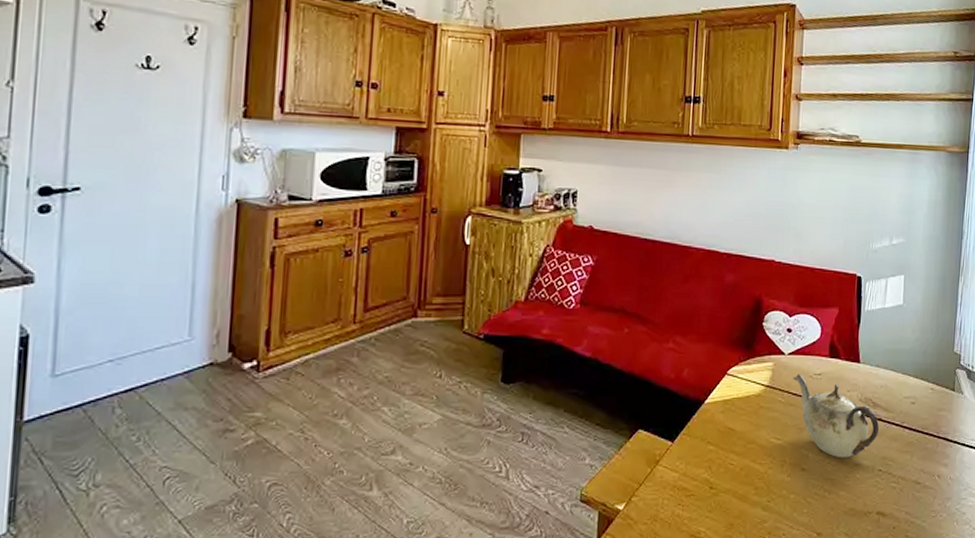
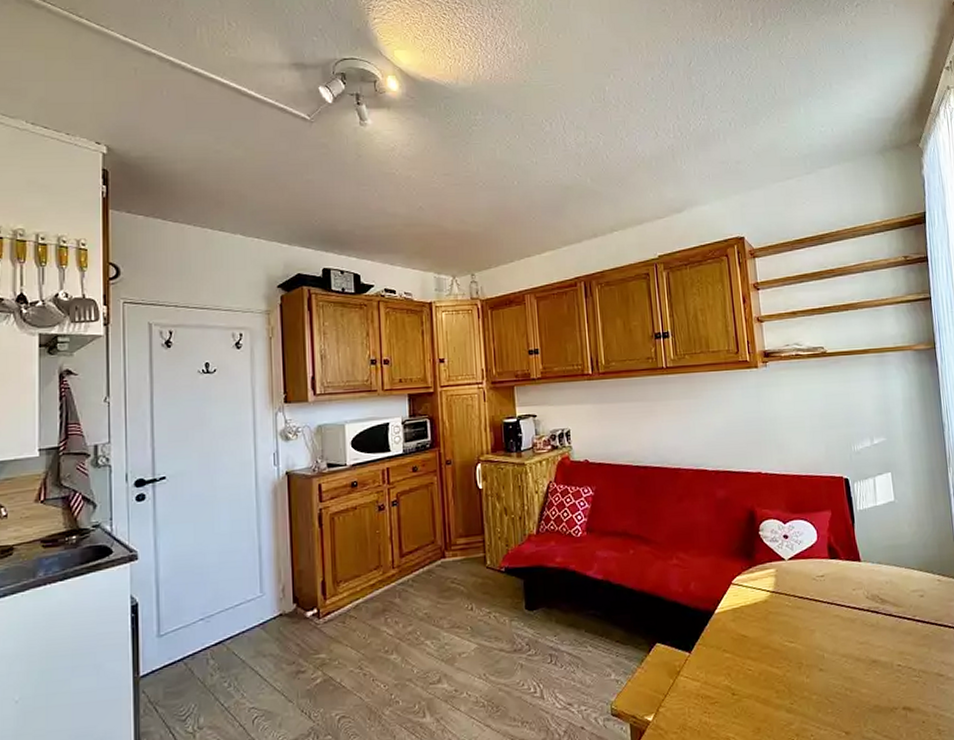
teapot: present [793,374,880,459] -> none [797,577,892,657]

